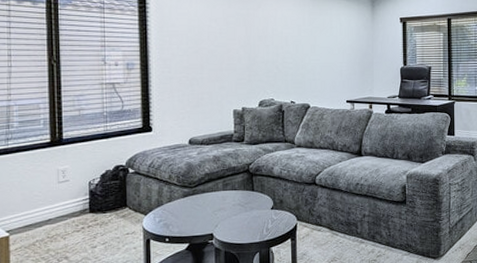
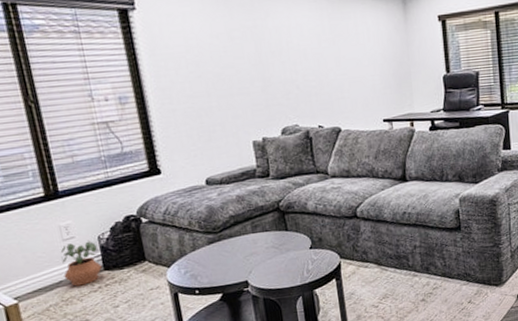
potted plant: none [53,184,88,225] -> present [60,240,102,287]

